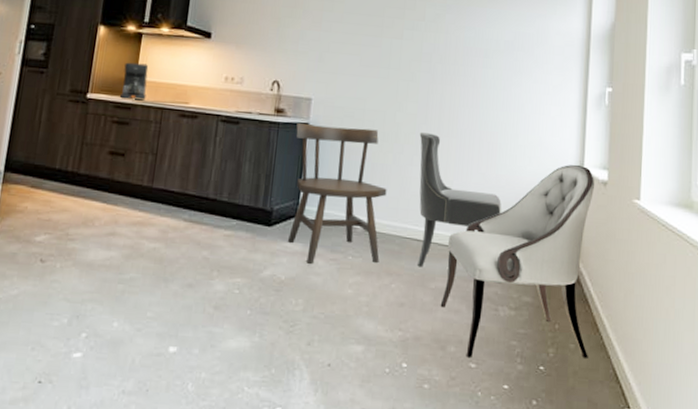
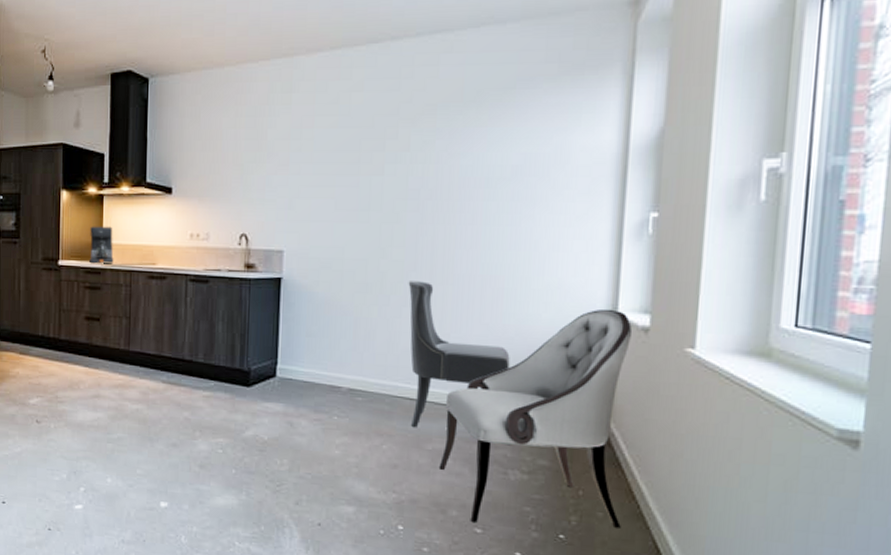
dining chair: present [288,122,387,264] -> none [269,277,373,424]

